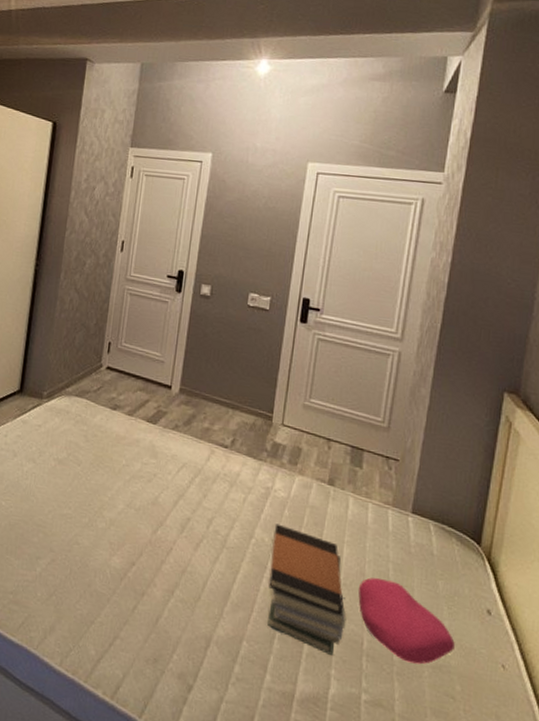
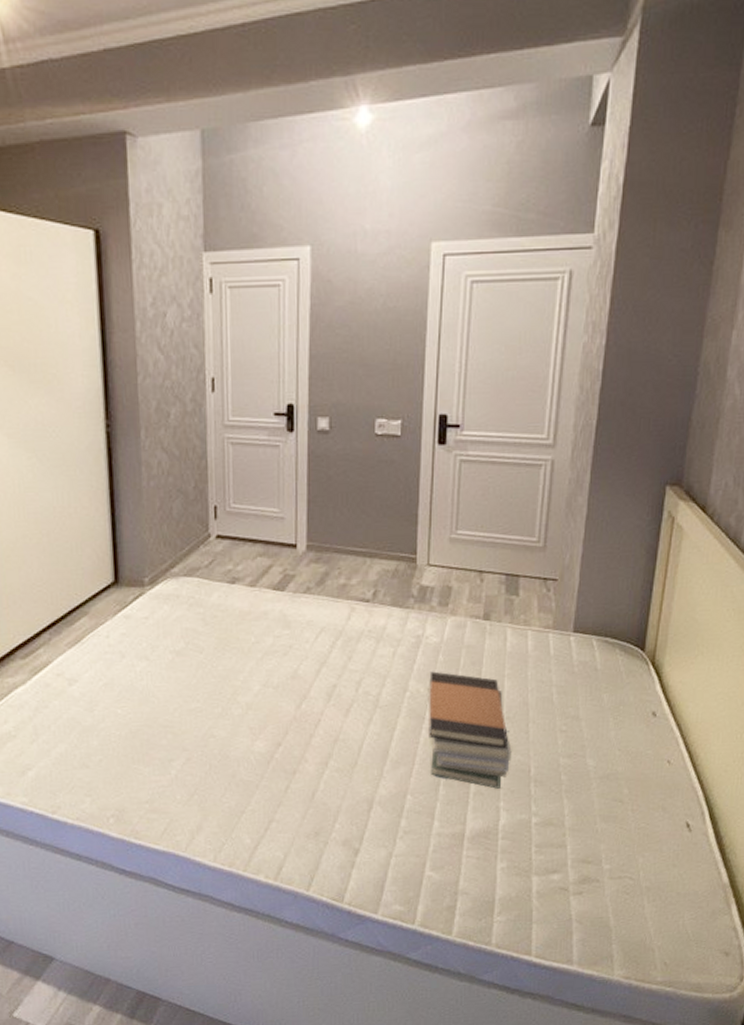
cushion: present [358,577,455,665] -> none [523,704,621,779]

